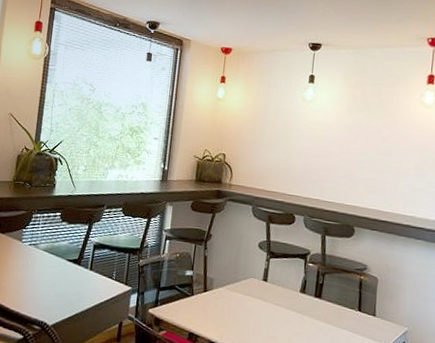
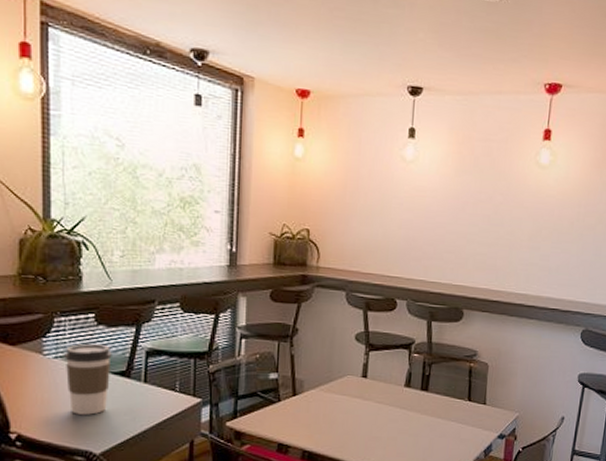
coffee cup: none [35,235,69,293] -> present [64,343,112,415]

